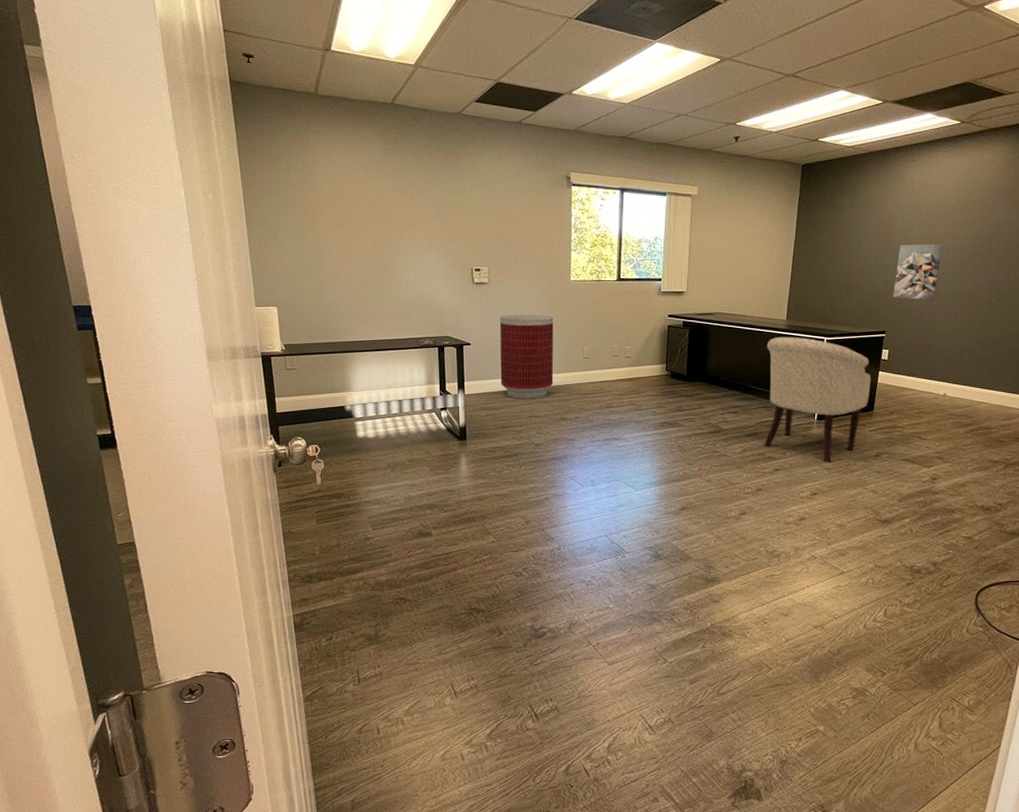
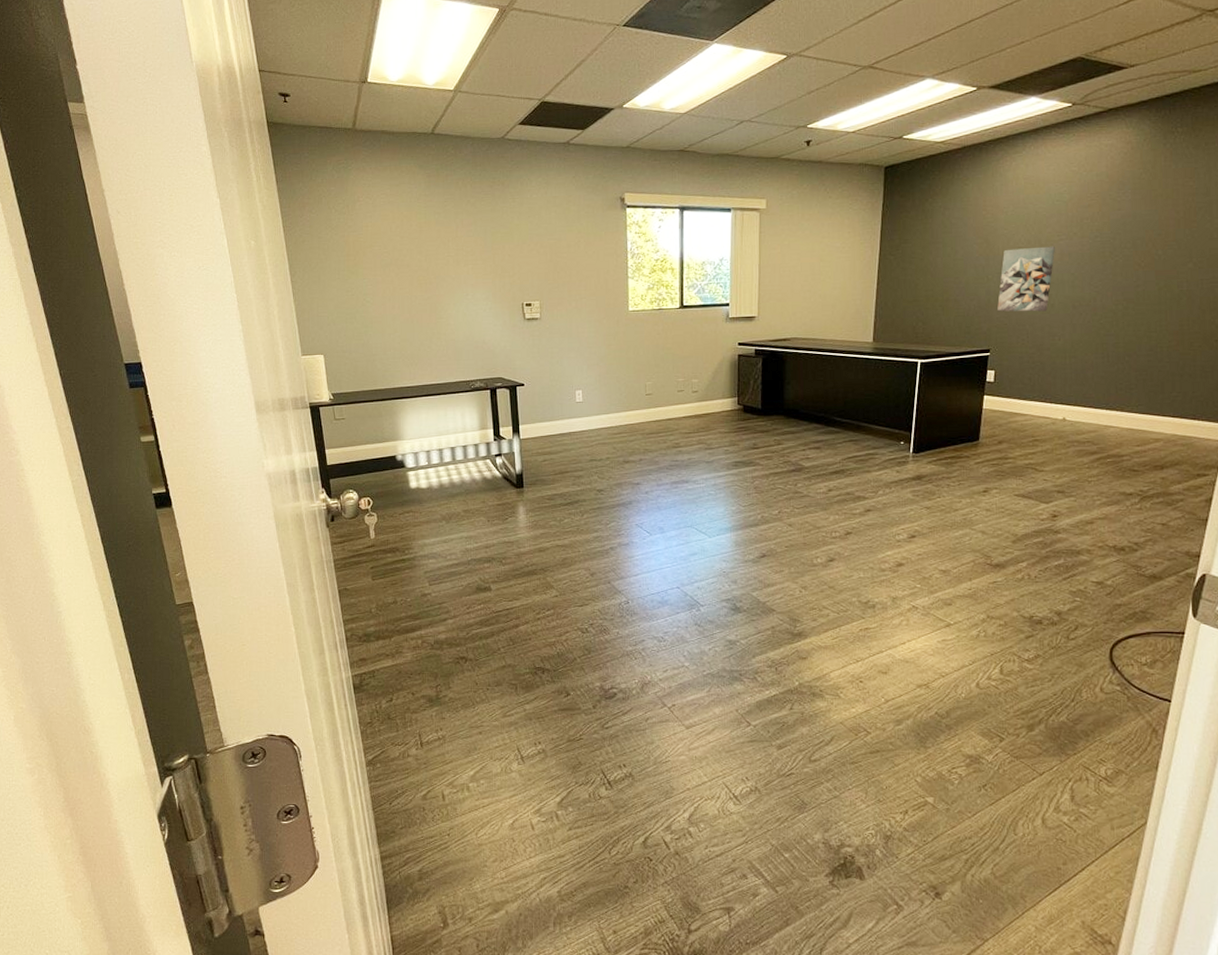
trash can: present [499,314,554,399] -> none [554,350,614,441]
chair: present [764,337,871,463] -> none [851,361,975,501]

